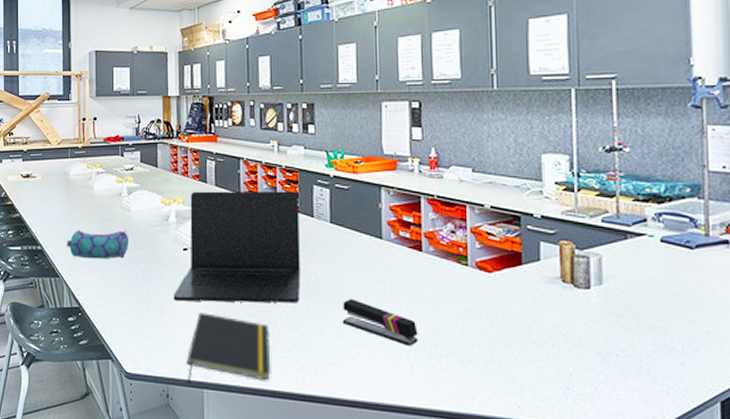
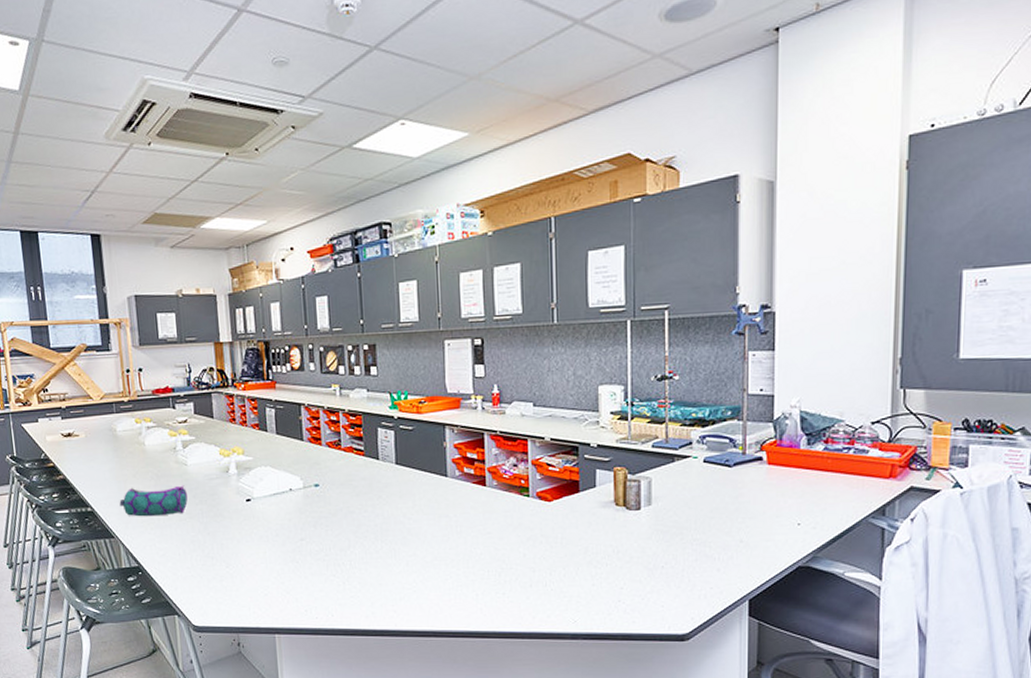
laptop: present [173,191,301,303] -> none [238,435,368,552]
notepad: present [186,312,271,383] -> none [256,561,341,630]
stapler: present [342,299,418,346] -> none [410,536,483,576]

